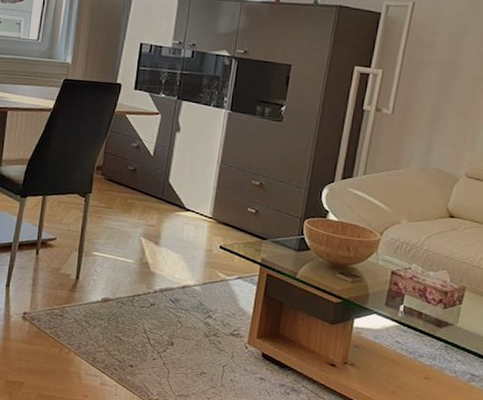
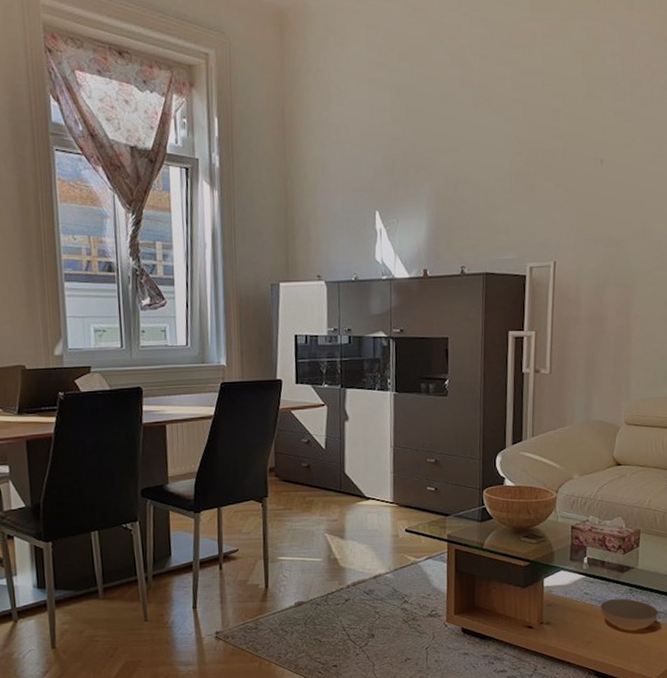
bowl: none [410,352,474,390] -> present [600,598,659,631]

